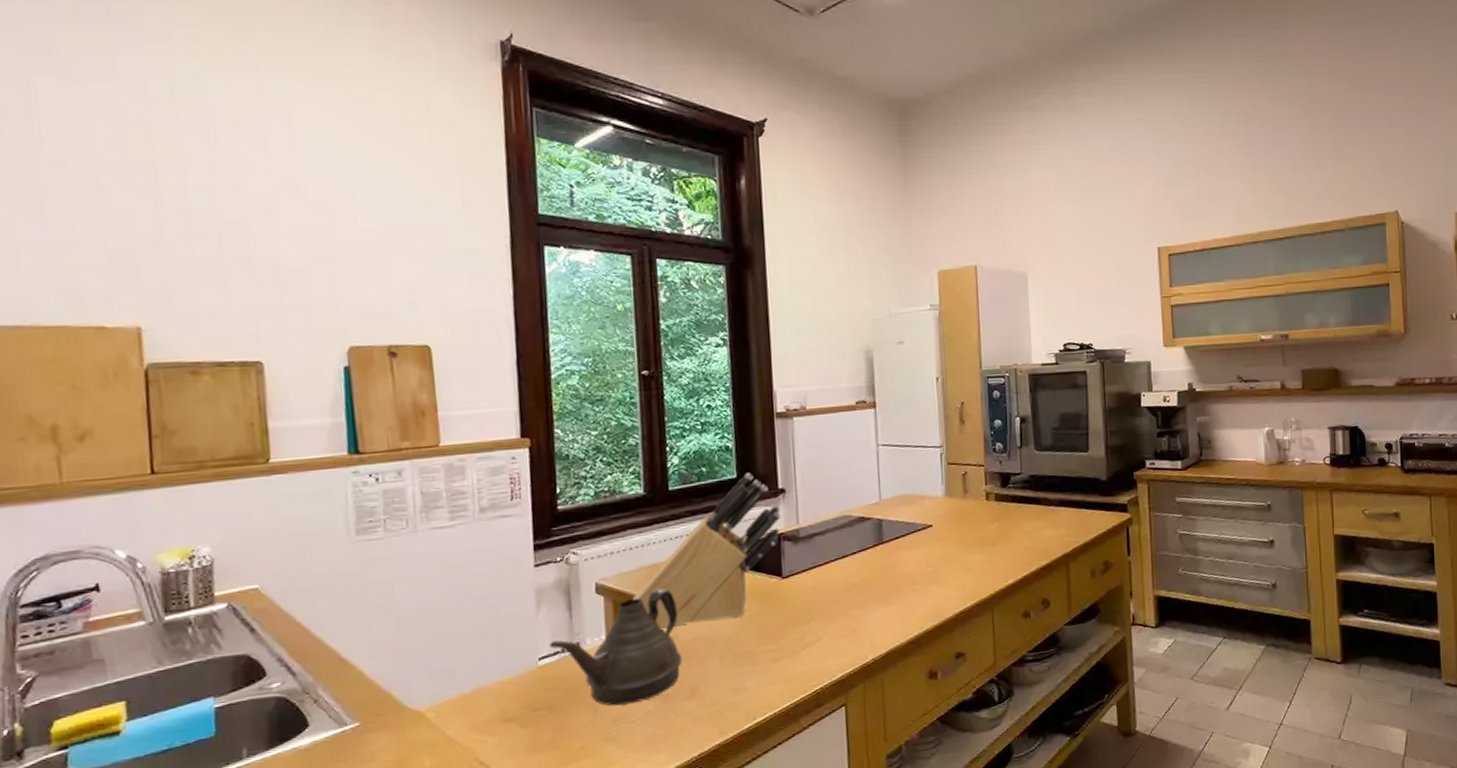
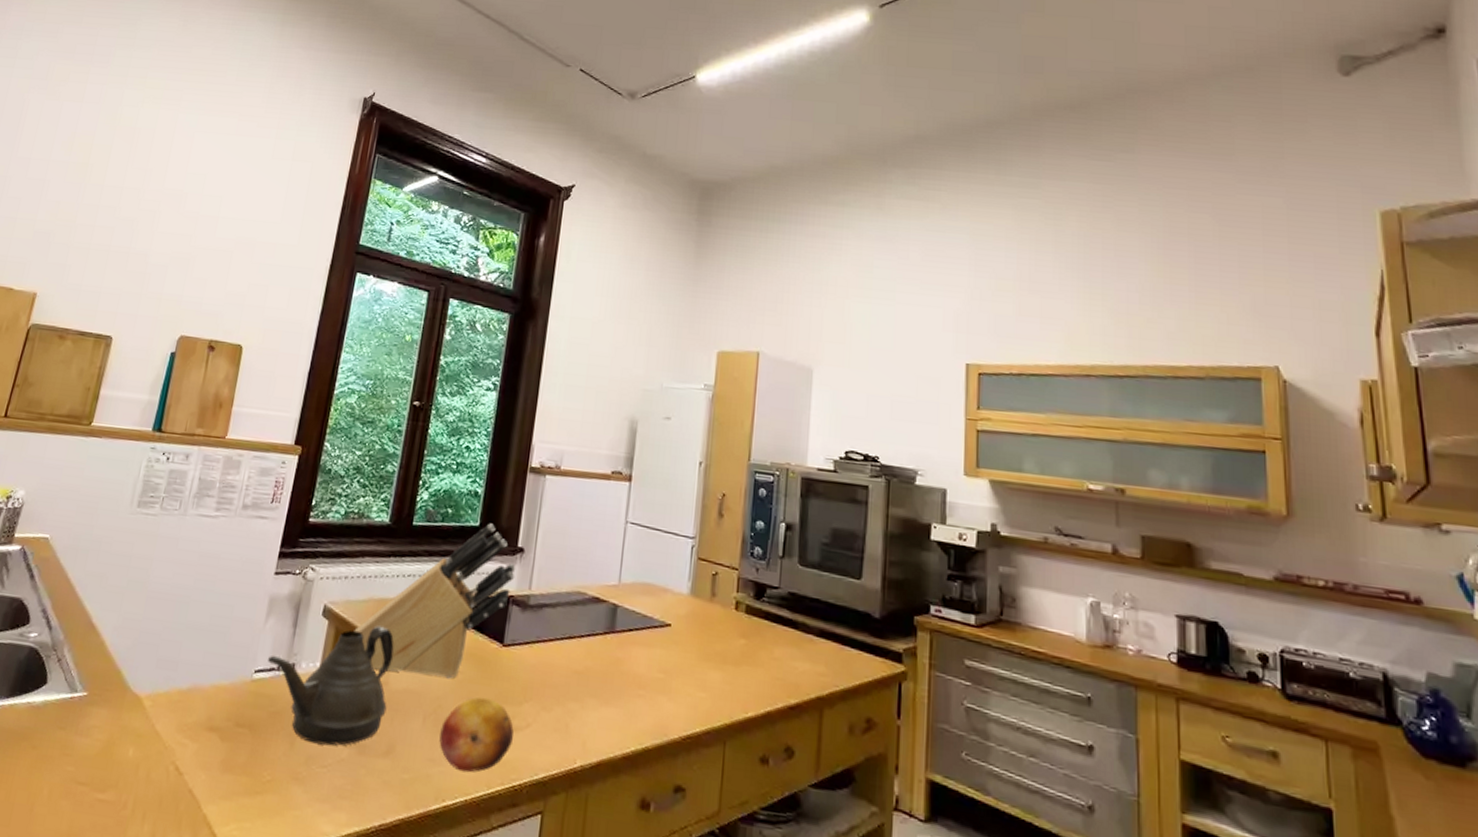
fruit: none [738,625,807,692] -> present [439,697,514,773]

